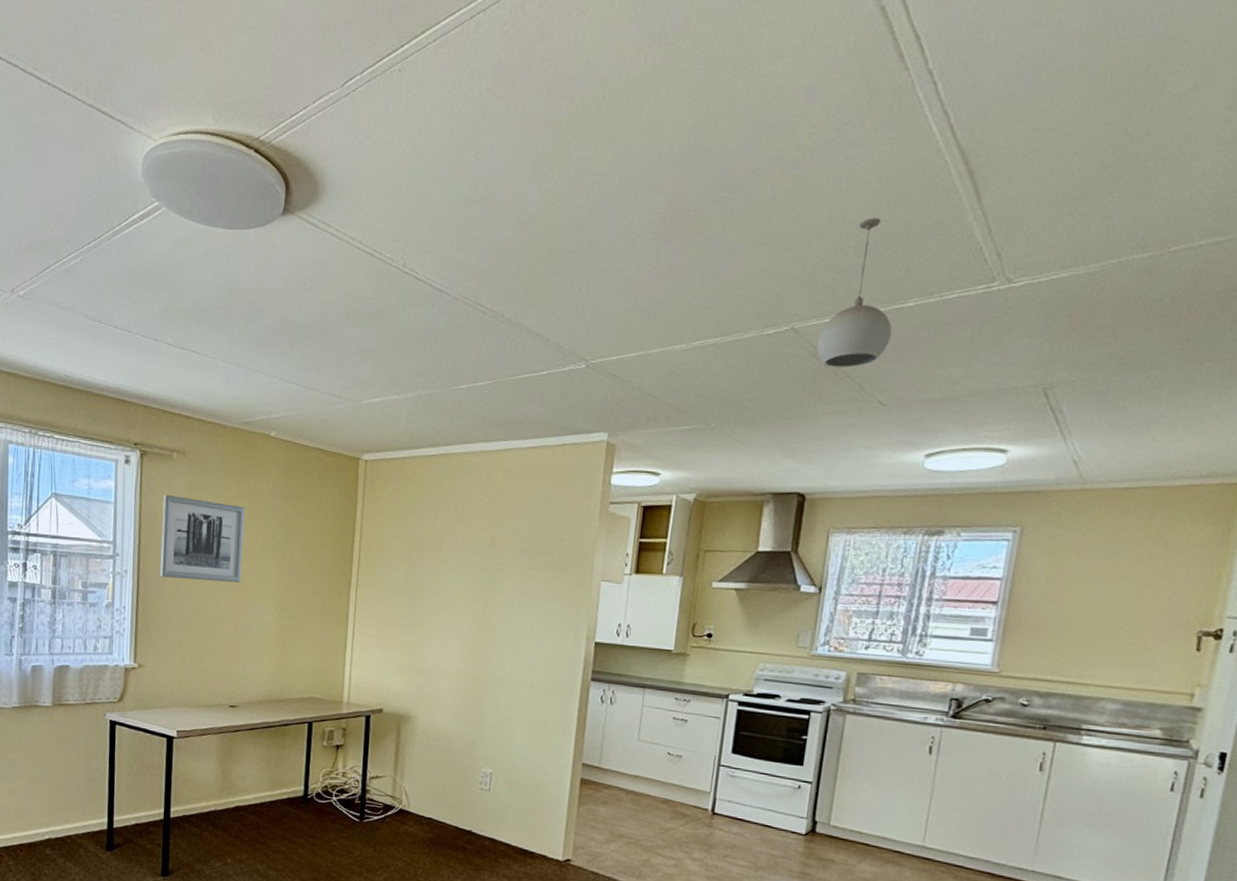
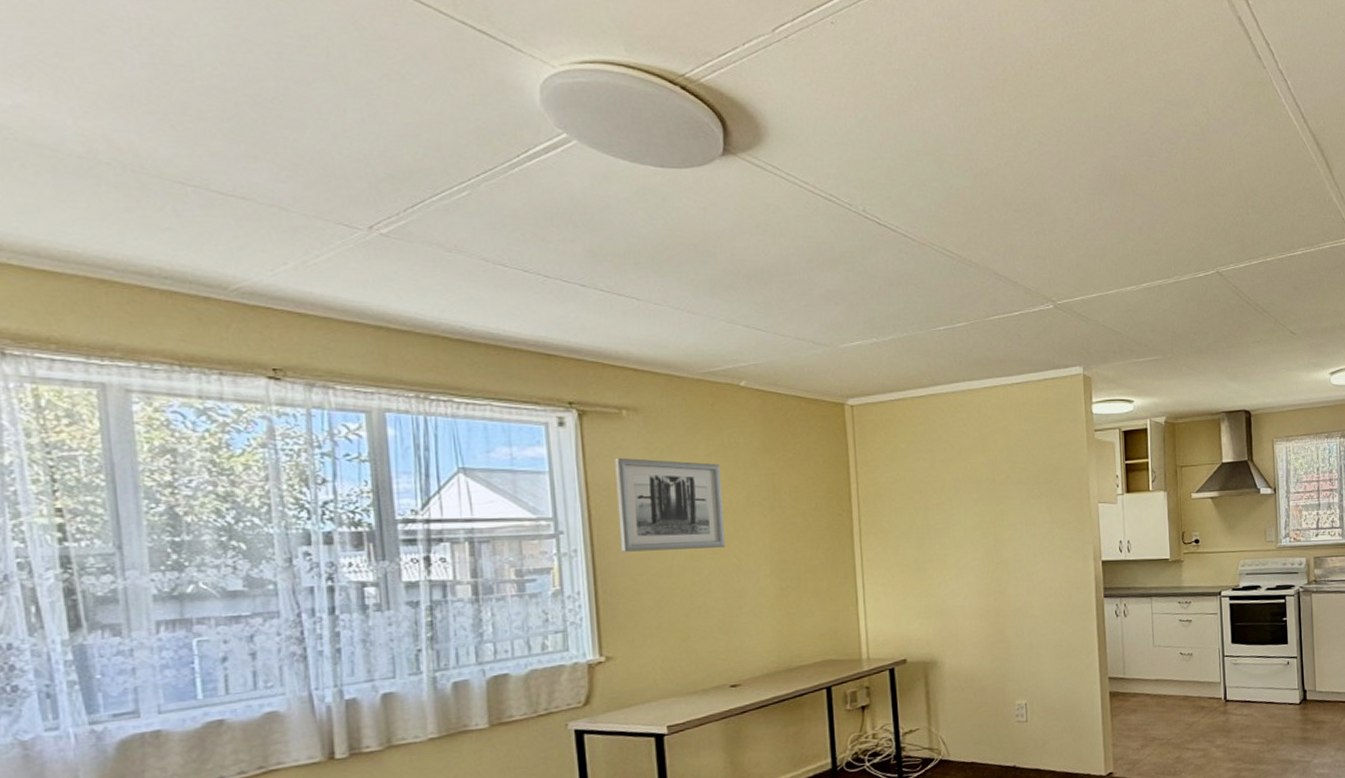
pendant light: present [816,218,892,368] -> none [1238,183,1290,304]

